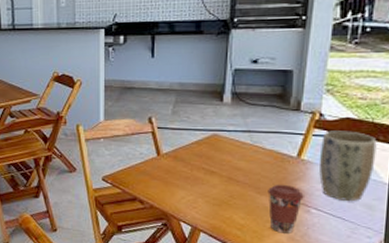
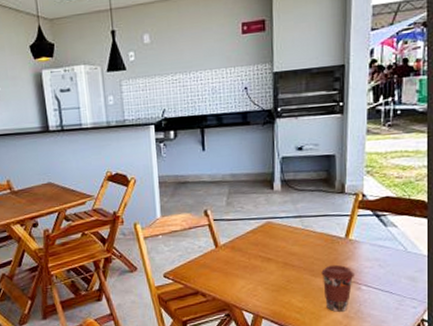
plant pot: present [319,130,377,201] -> none [365,209,415,275]

